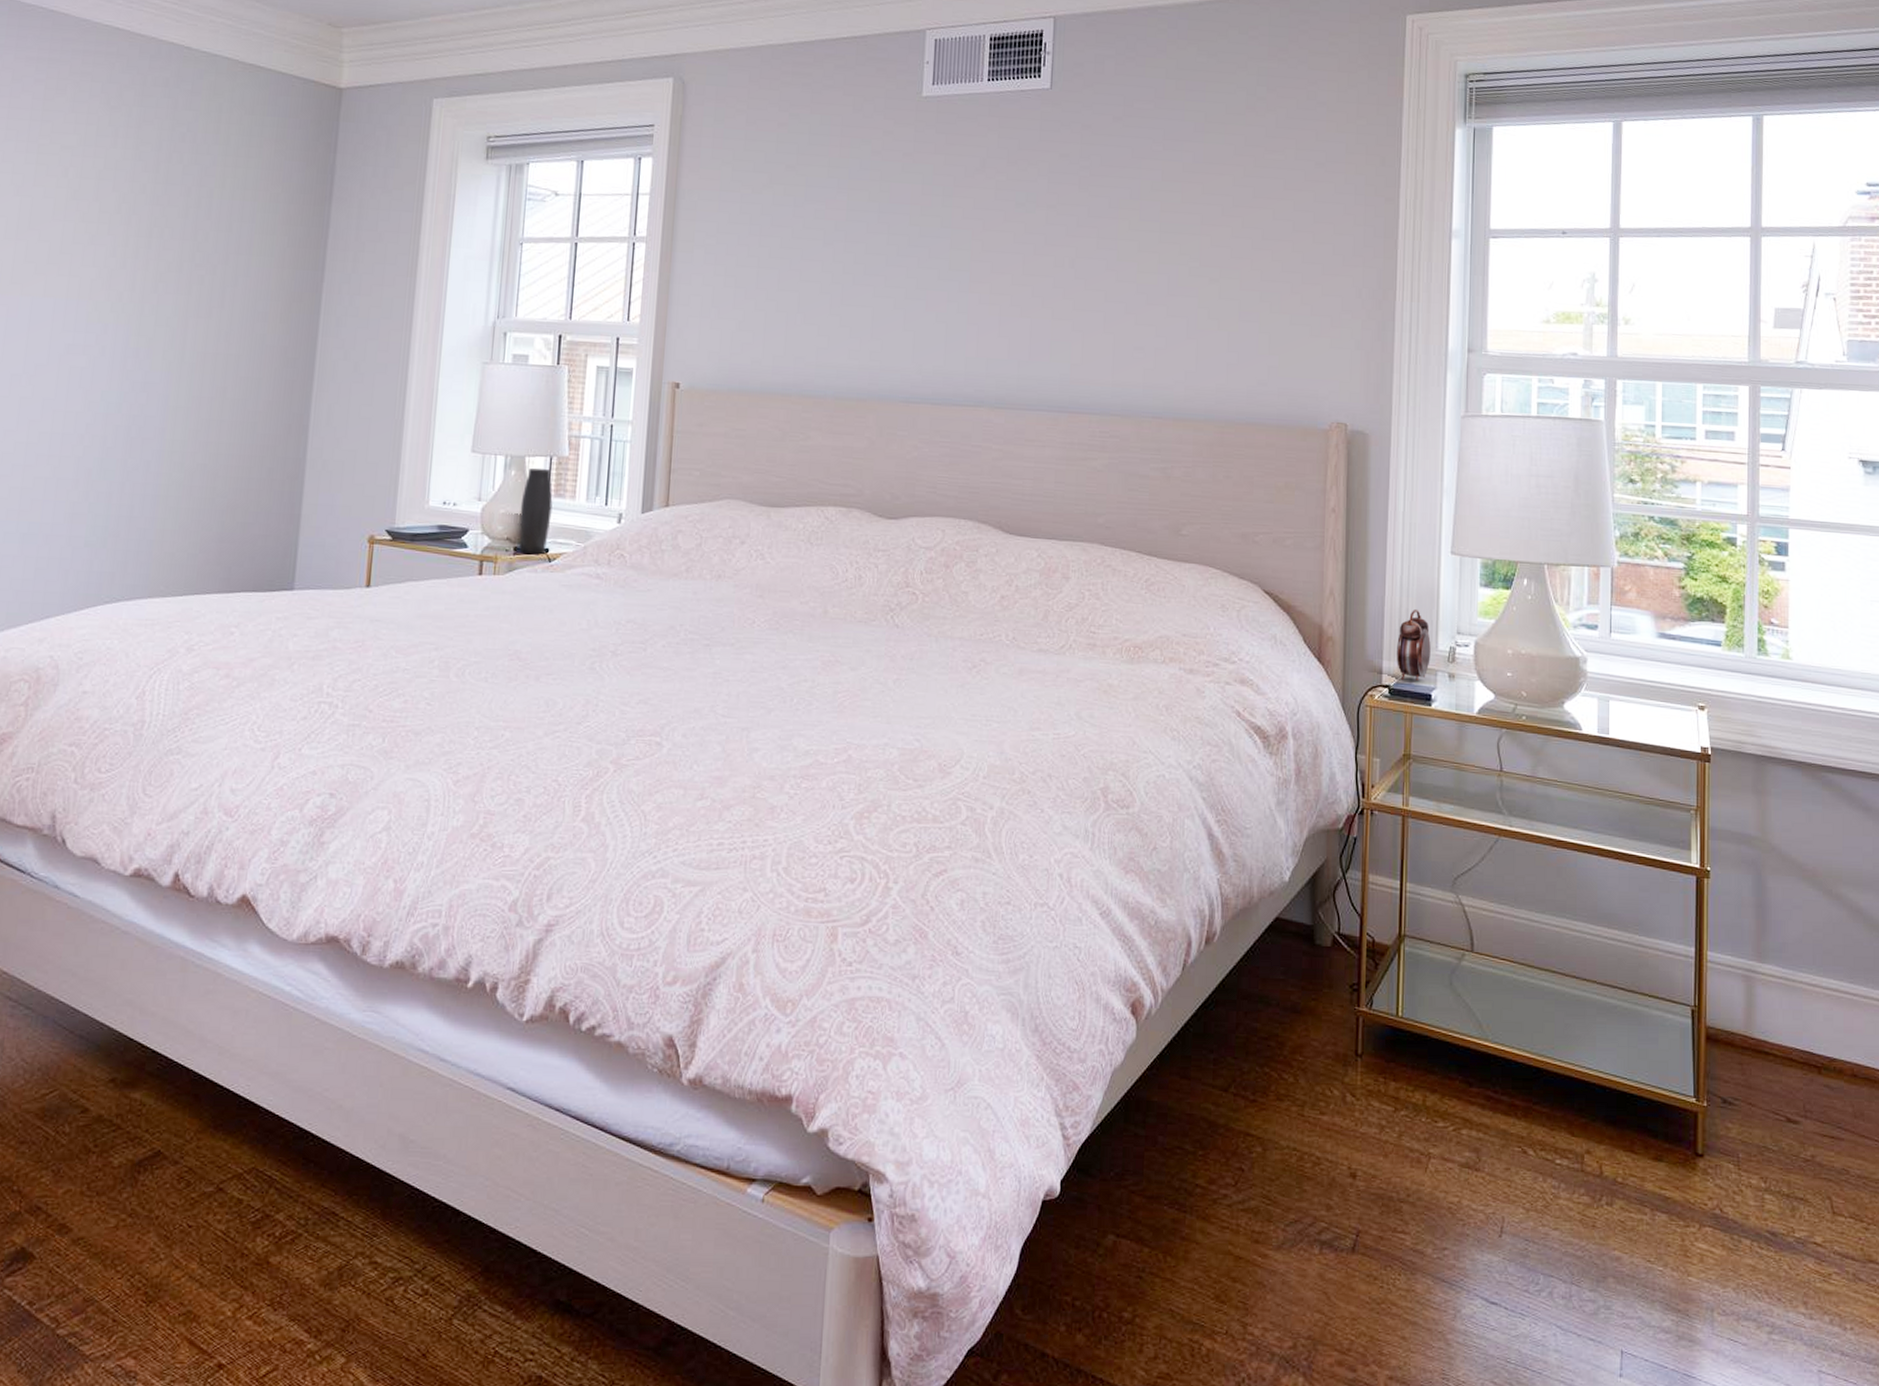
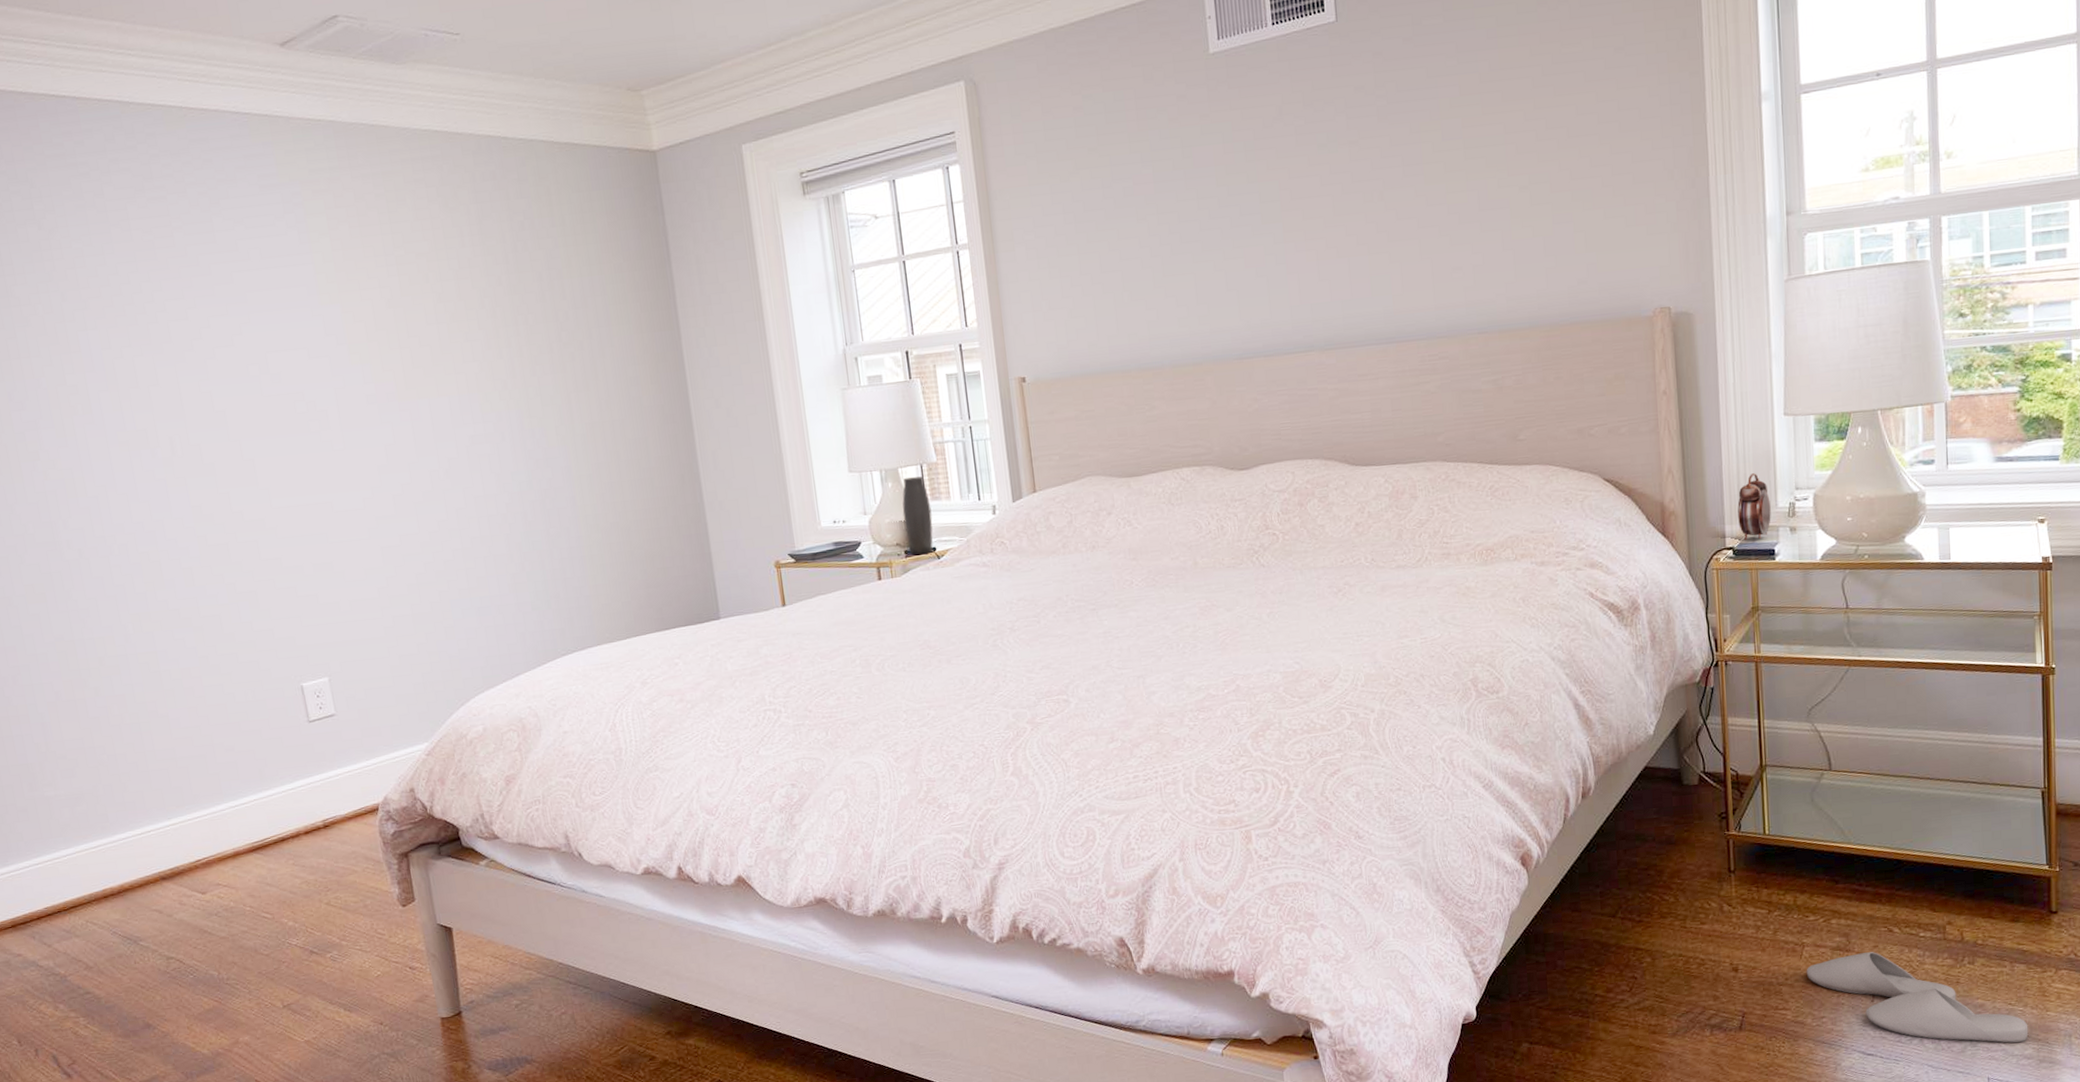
slippers: none [1430,1175,1668,1310] -> present [1806,952,2029,1043]

